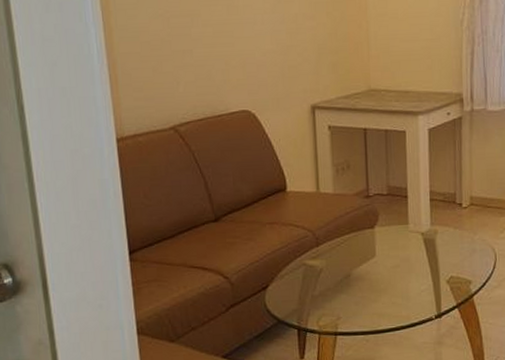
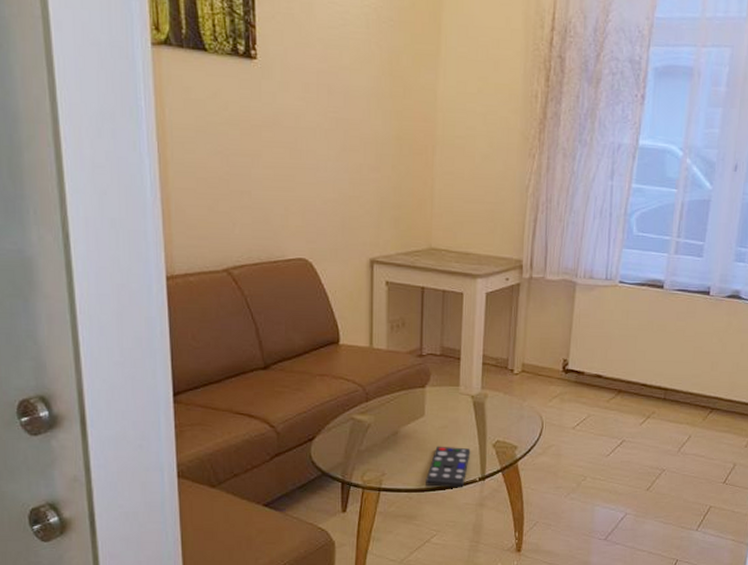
remote control: none [381,285,425,328] -> present [426,446,471,488]

